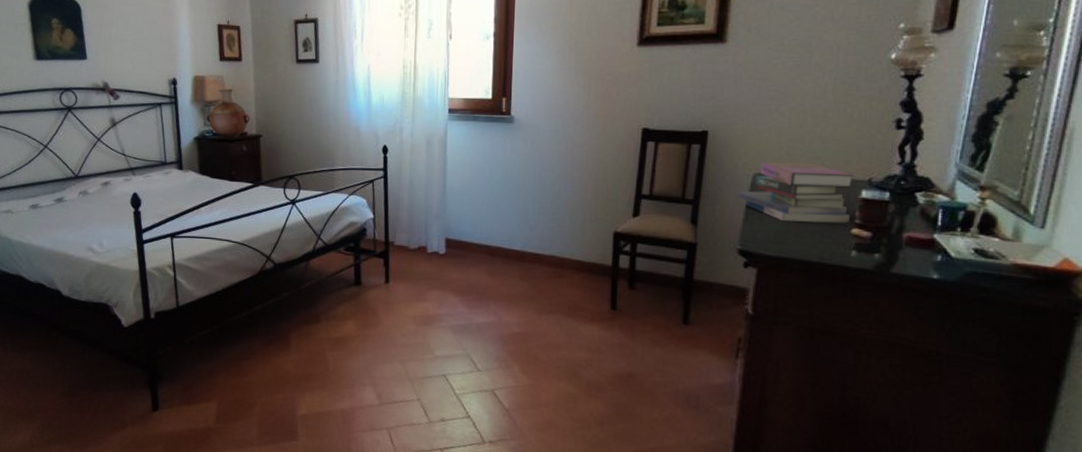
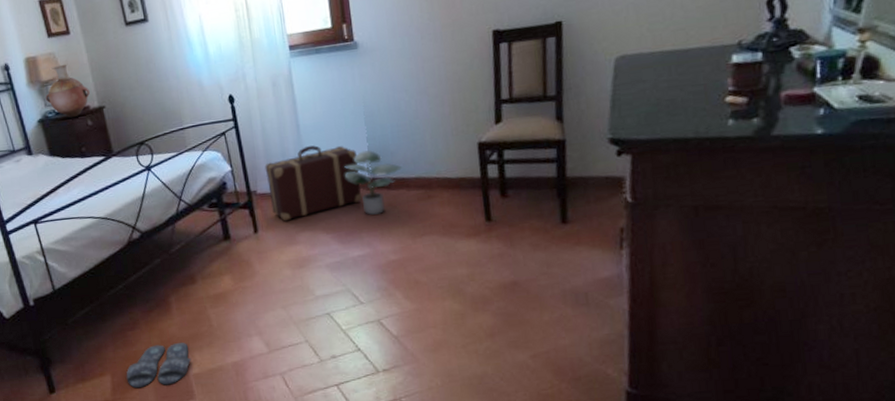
slippers: none [233,378,301,422] -> present [126,342,192,389]
suitcase: none [406,207,496,277] -> present [264,145,363,221]
potted plant: none [482,221,539,285] -> present [343,150,403,215]
books: present [736,162,854,224] -> none [600,35,723,102]

